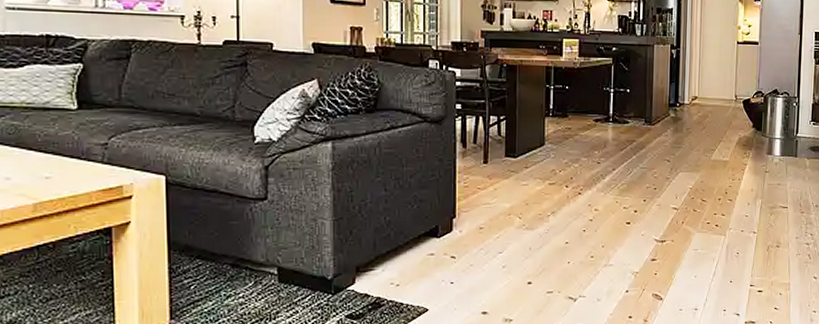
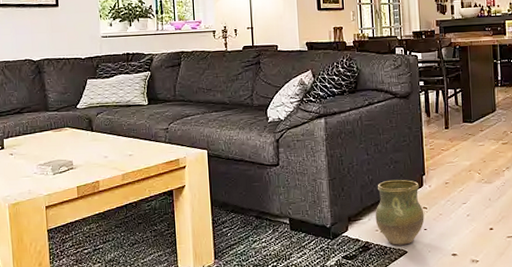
ceramic jug: none [391,222,452,302] -> present [375,179,425,245]

